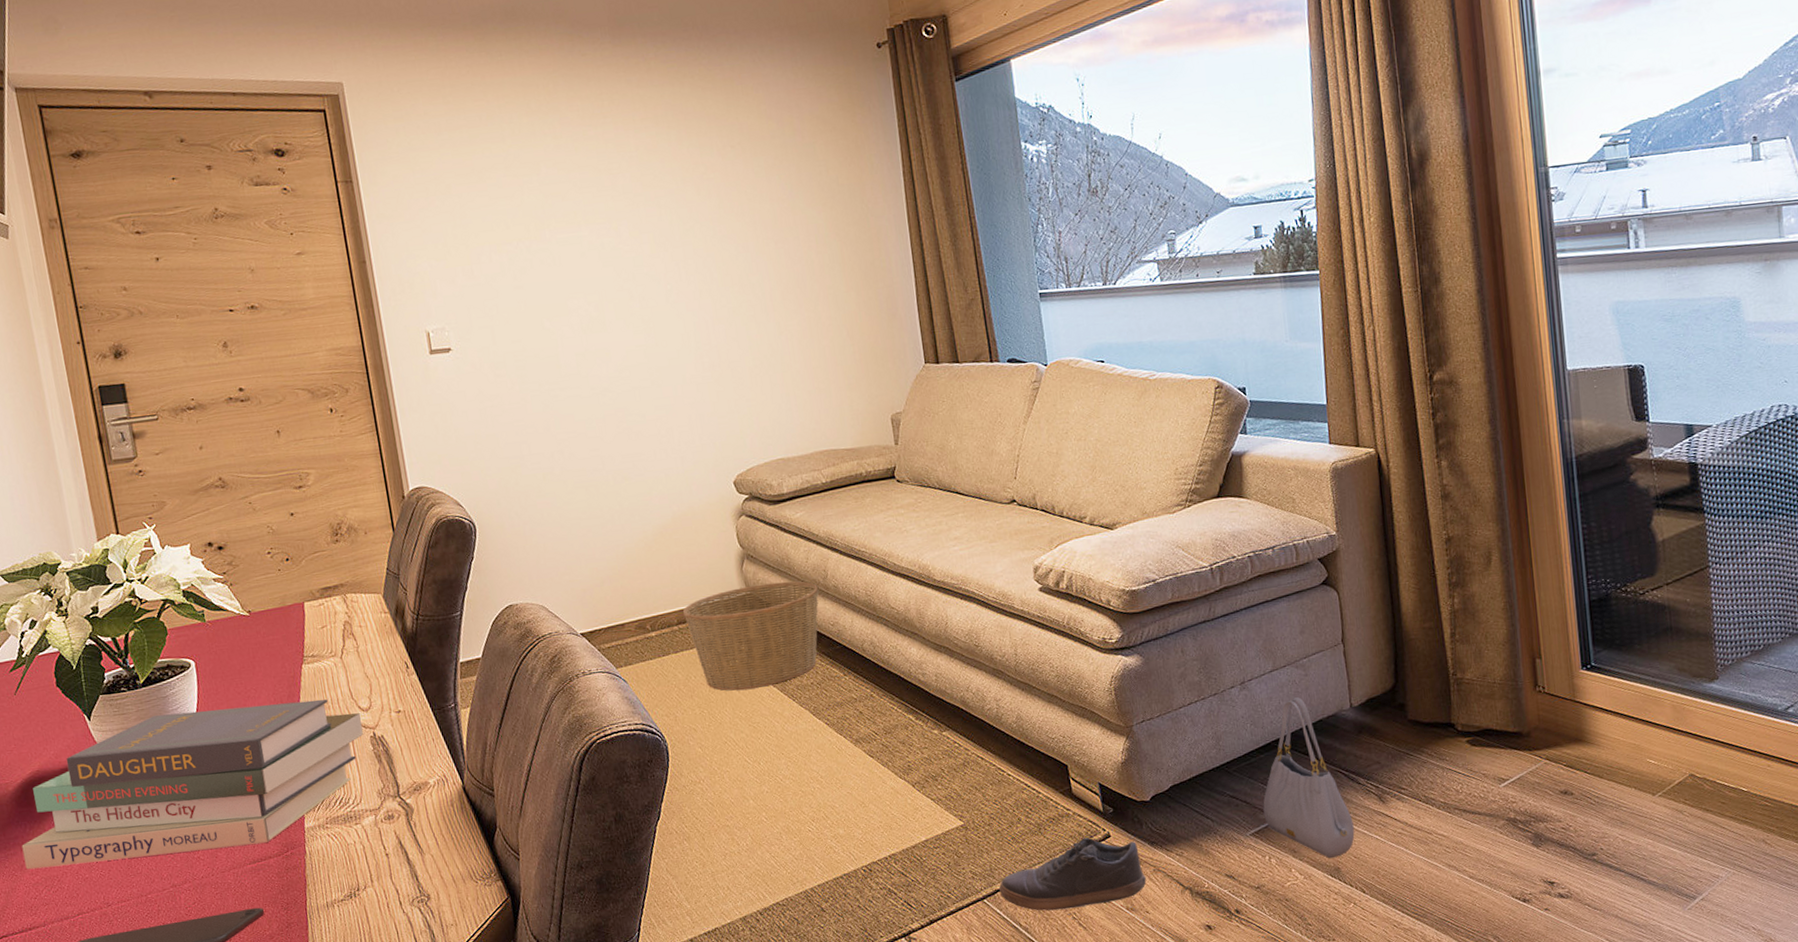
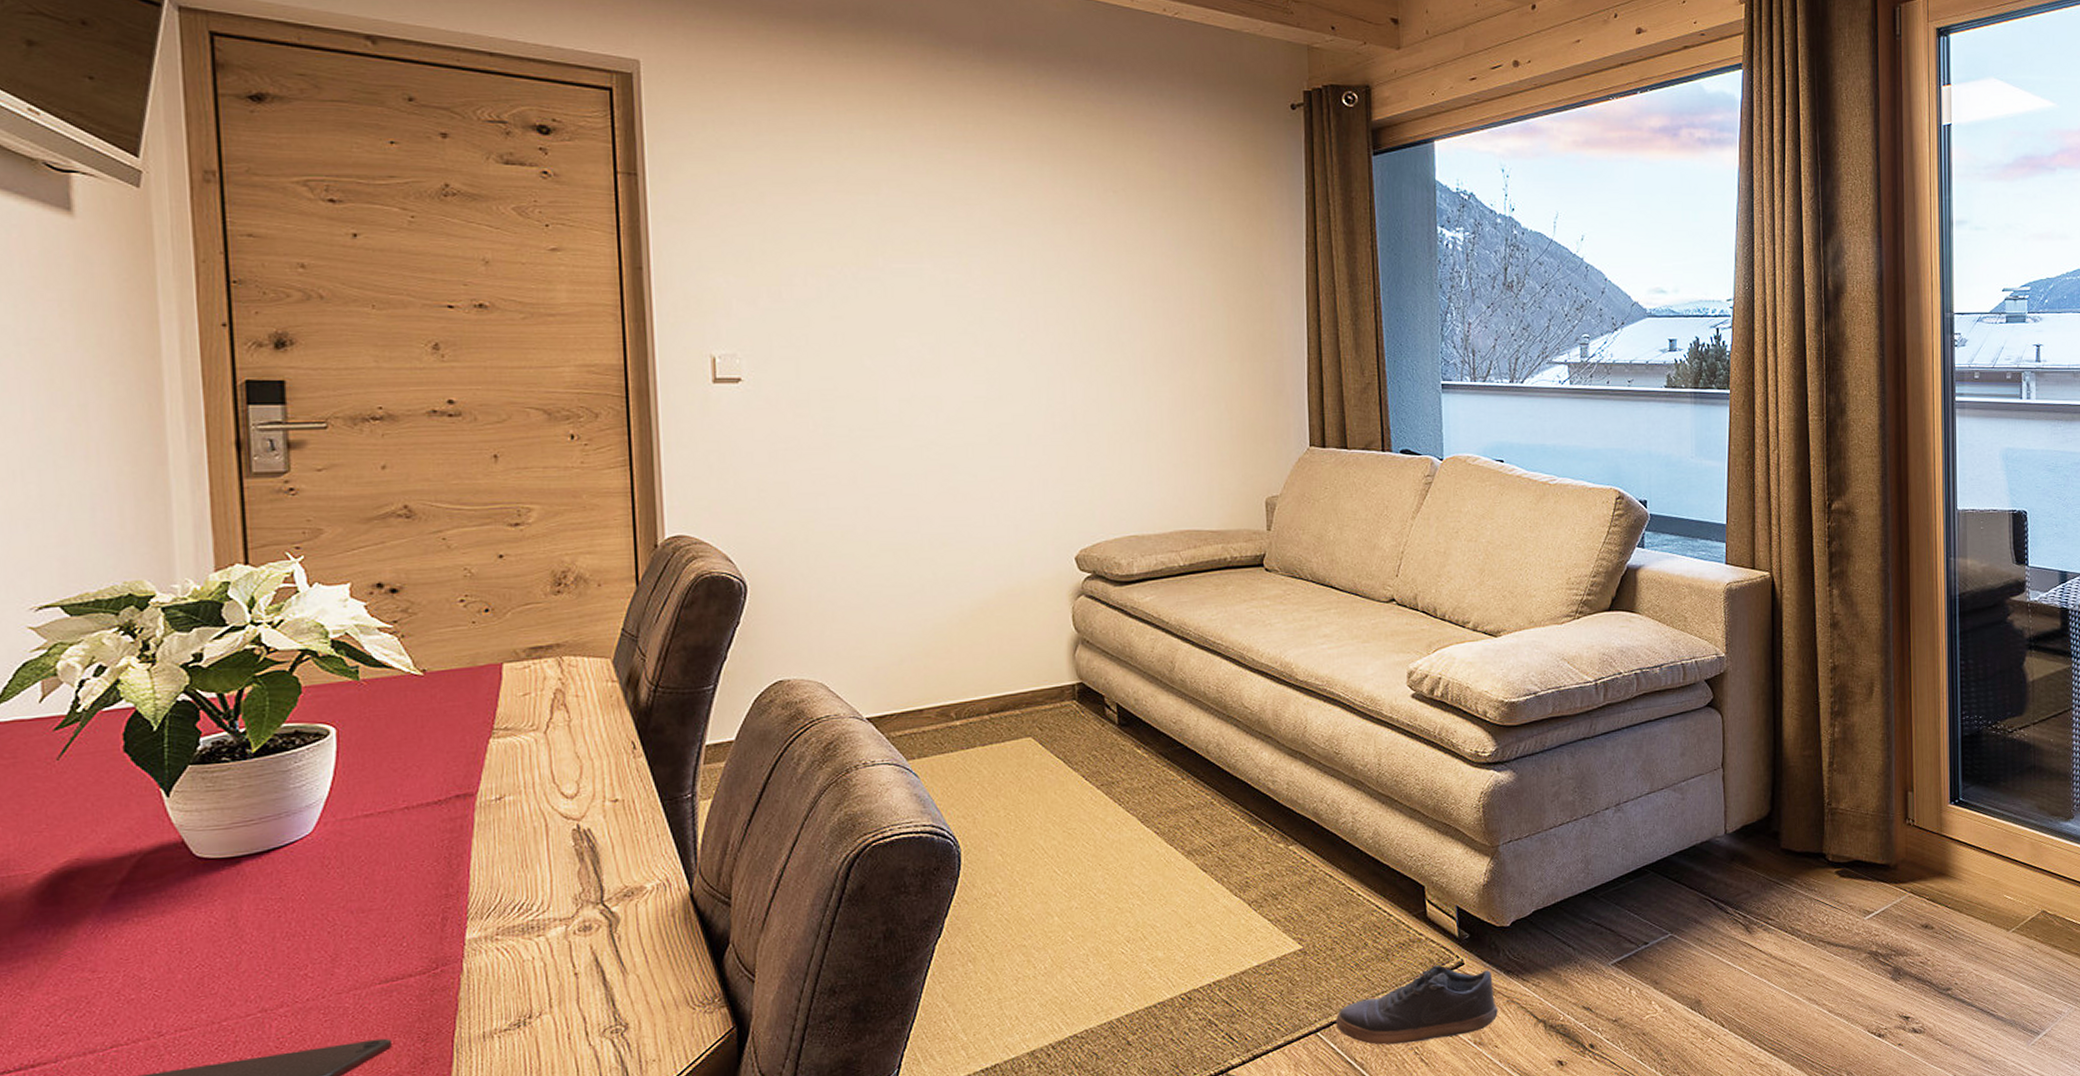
books: present [21,699,363,870] -> none [36,781,563,988]
basket: present [682,581,819,691] -> none [997,671,1162,792]
handbag: present [1263,697,1355,859] -> none [1628,822,1719,991]

